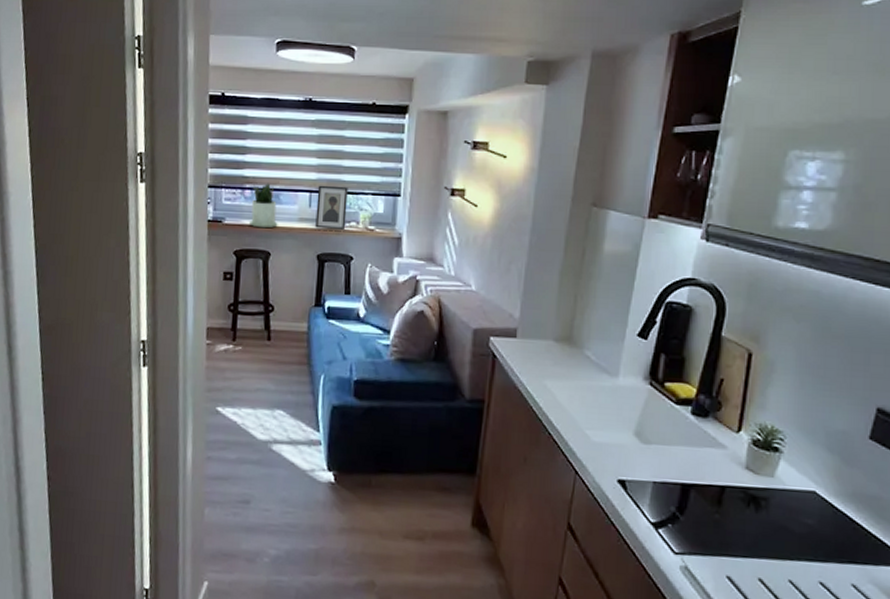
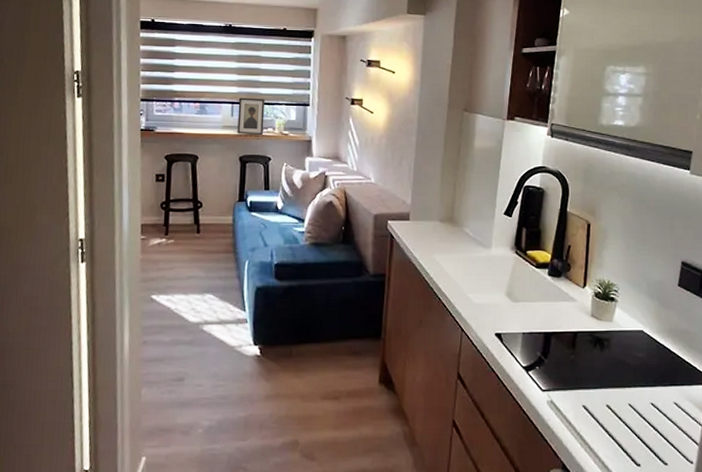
planter: present [249,183,278,229] -> none [179,96,204,136]

